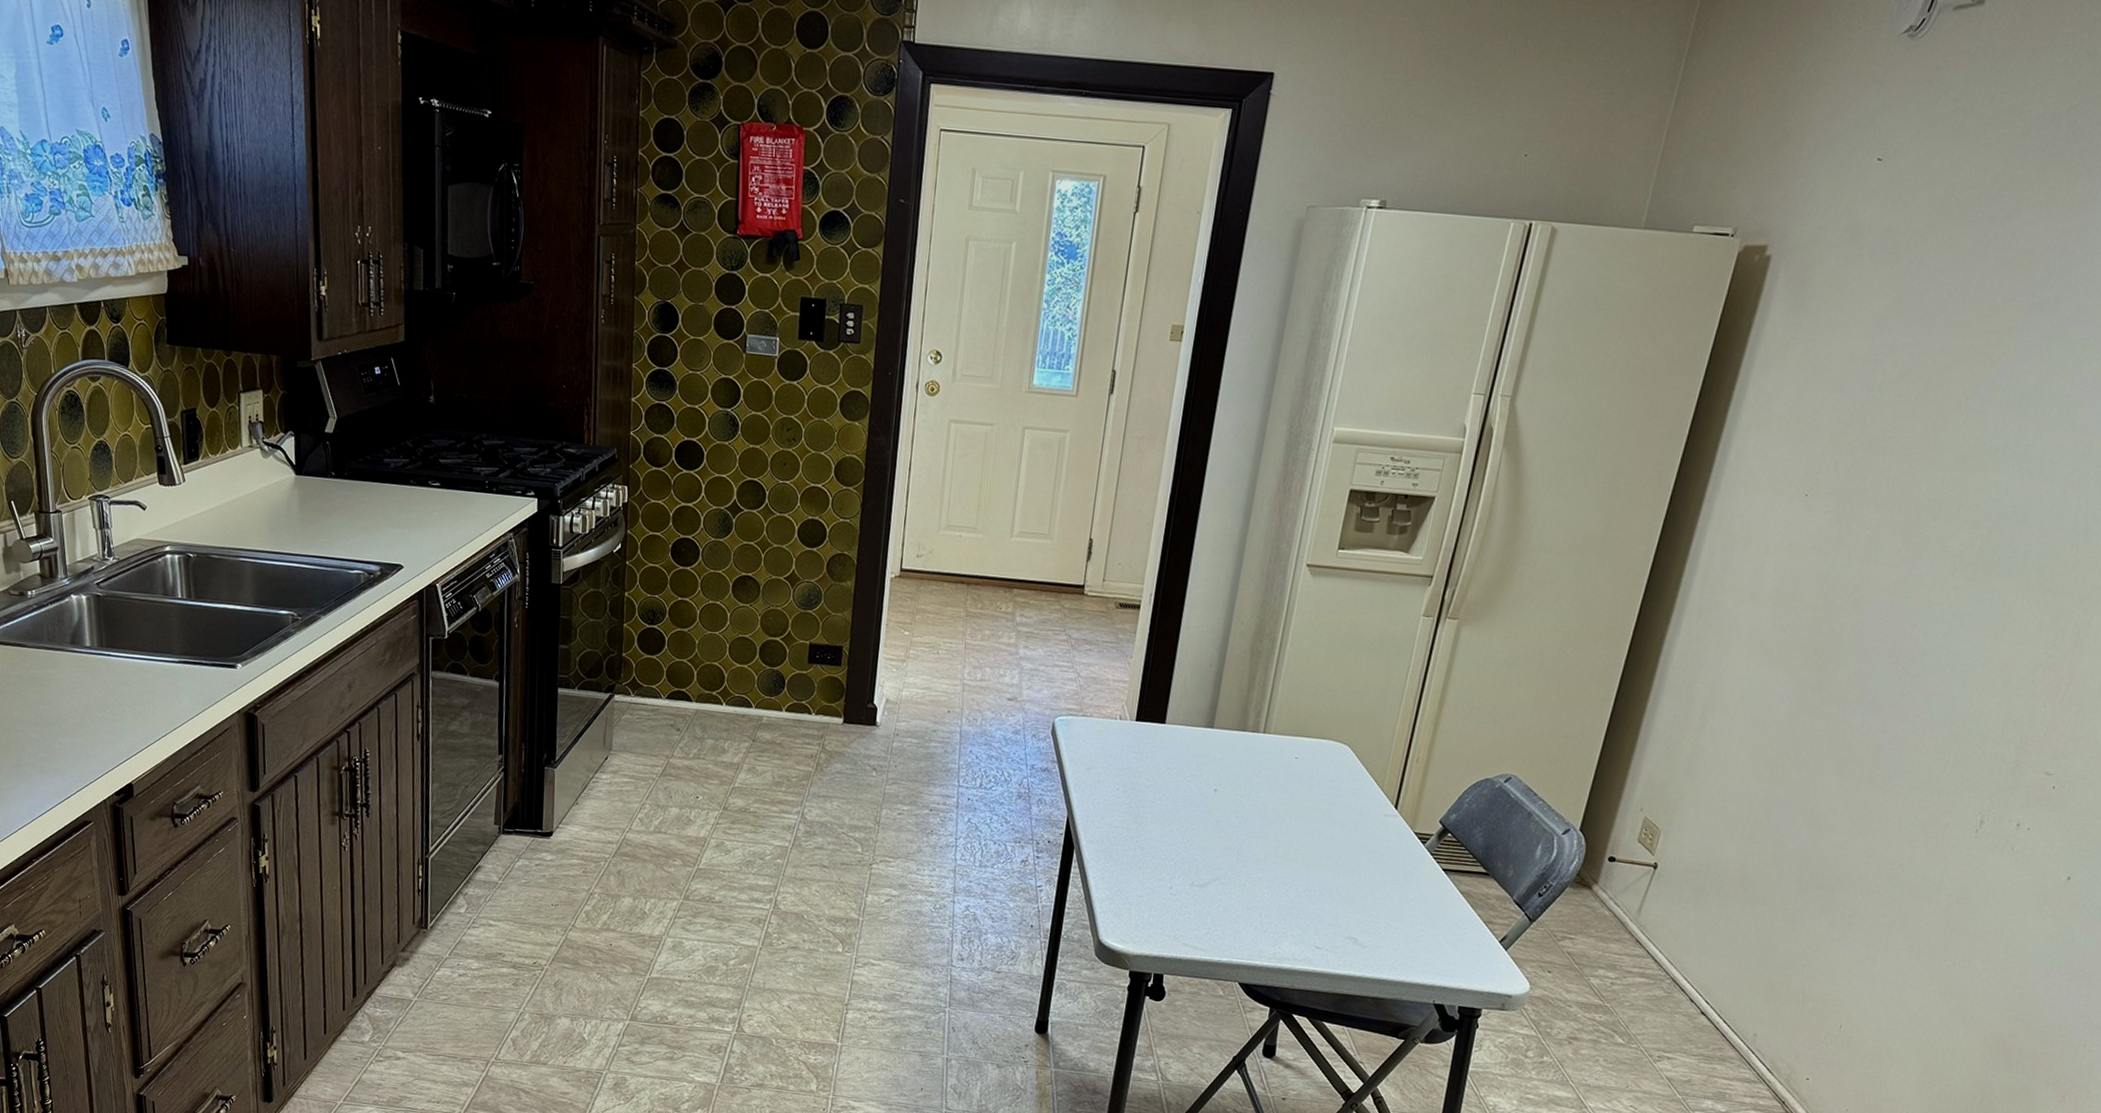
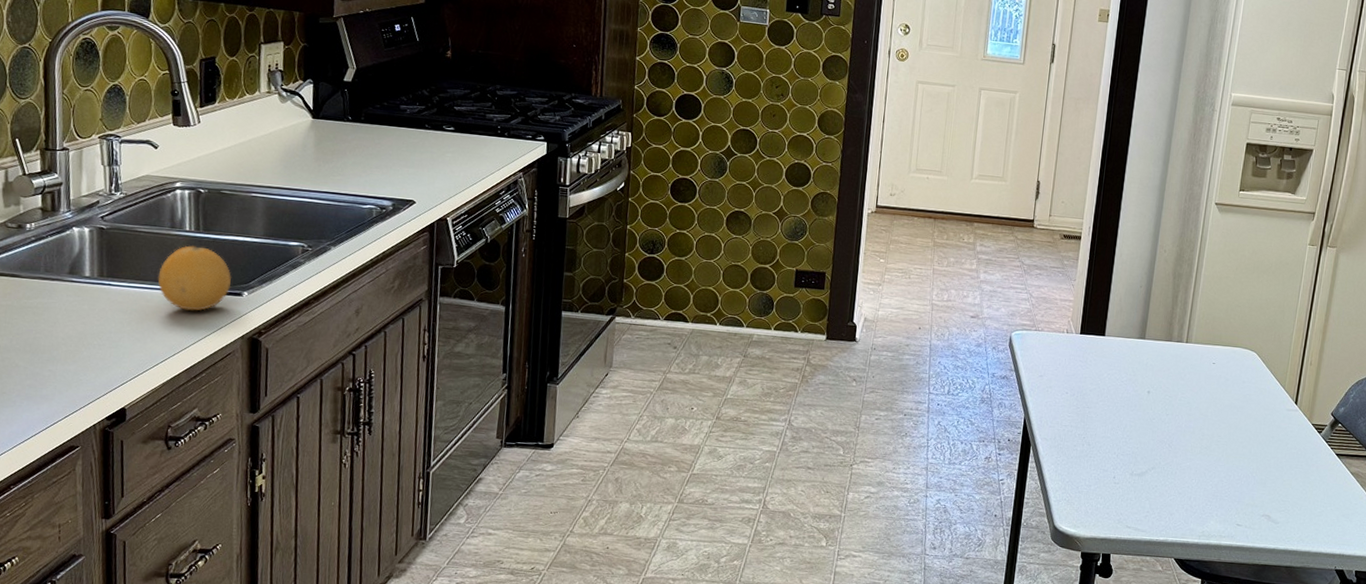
fruit: none [154,614,225,684] -> present [157,245,231,311]

